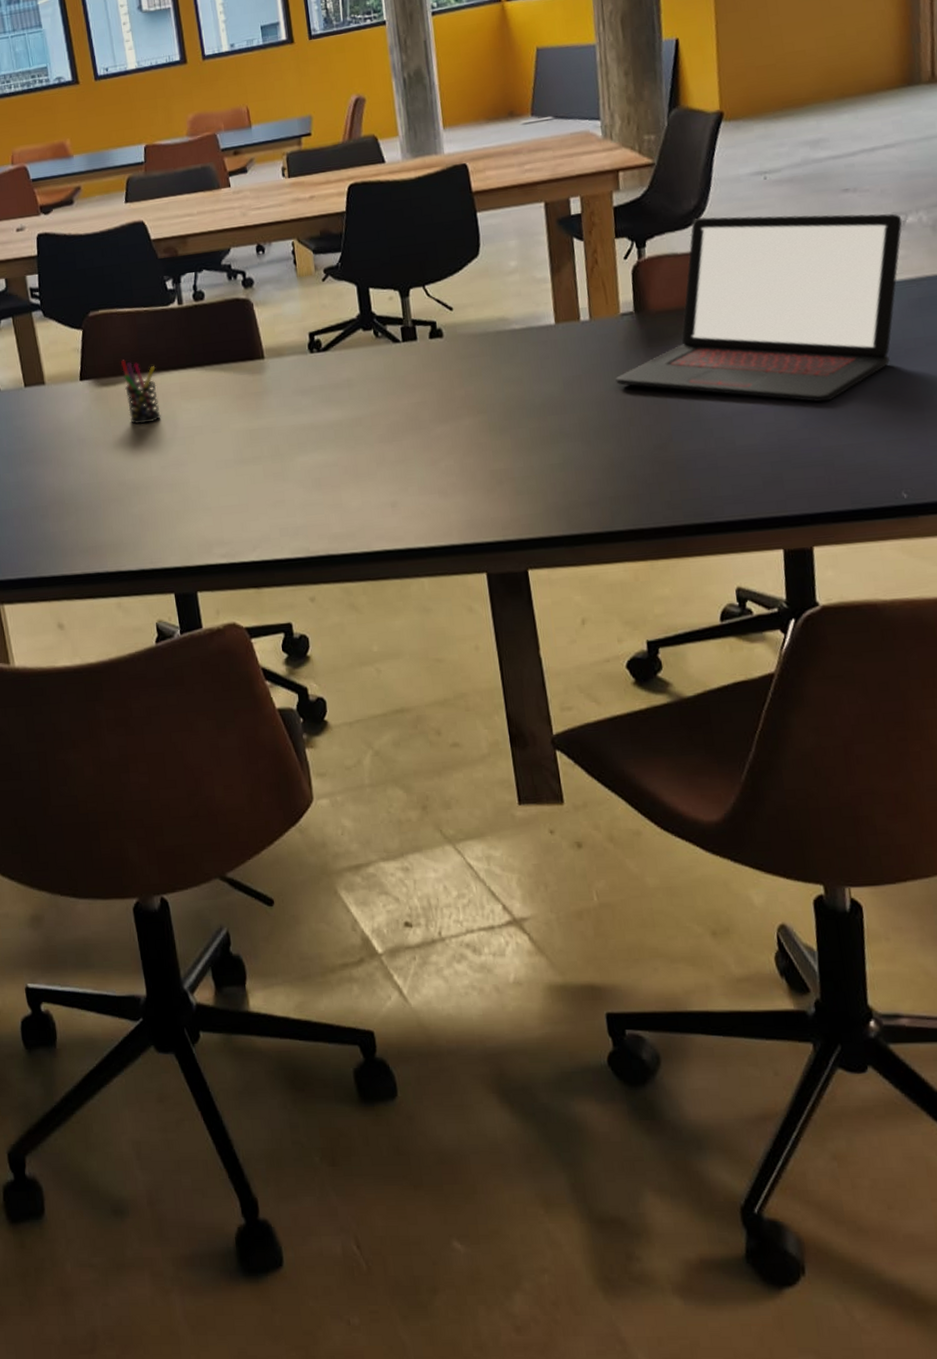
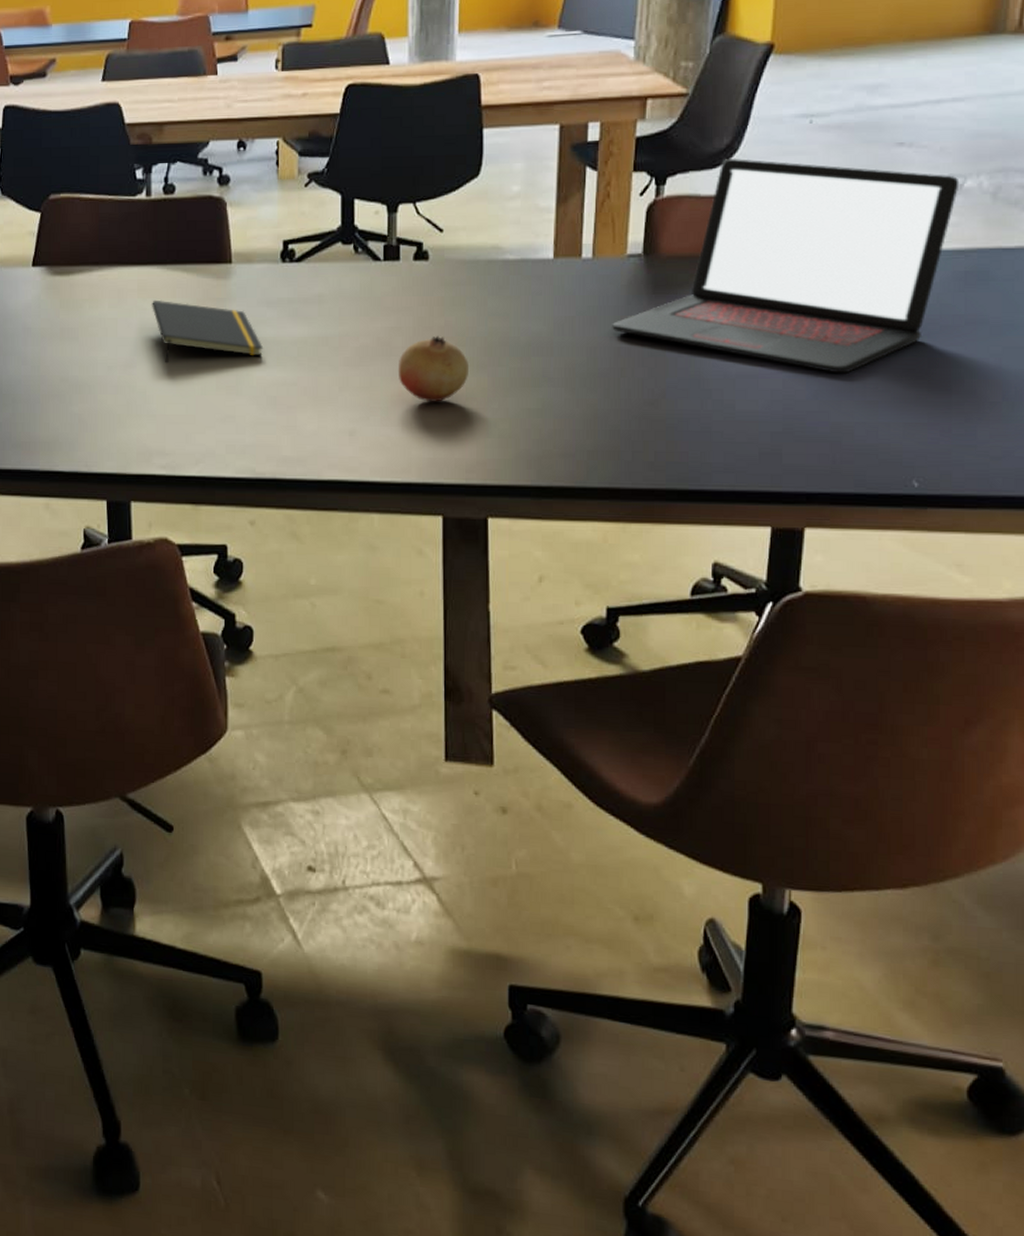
pen holder: present [121,359,161,425] -> none [78,249,114,319]
notepad: none [194,399,304,457] -> present [151,299,264,362]
fruit: none [428,405,493,468] -> present [397,335,468,402]

